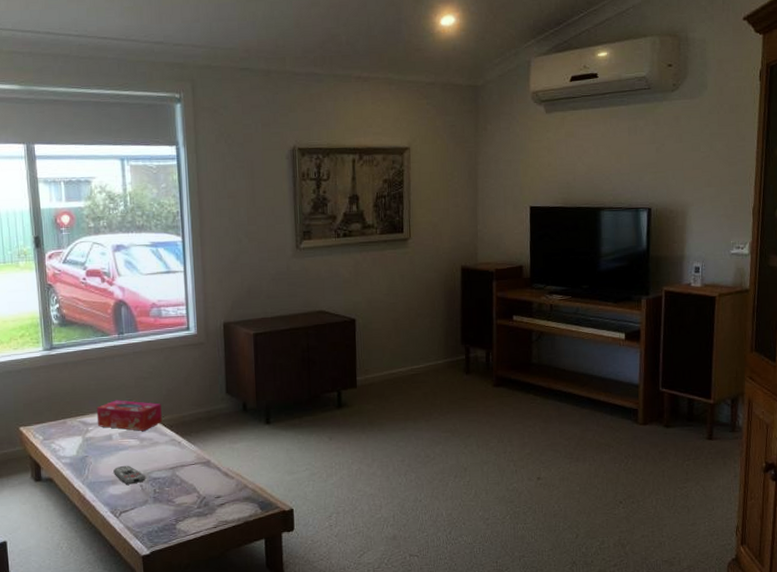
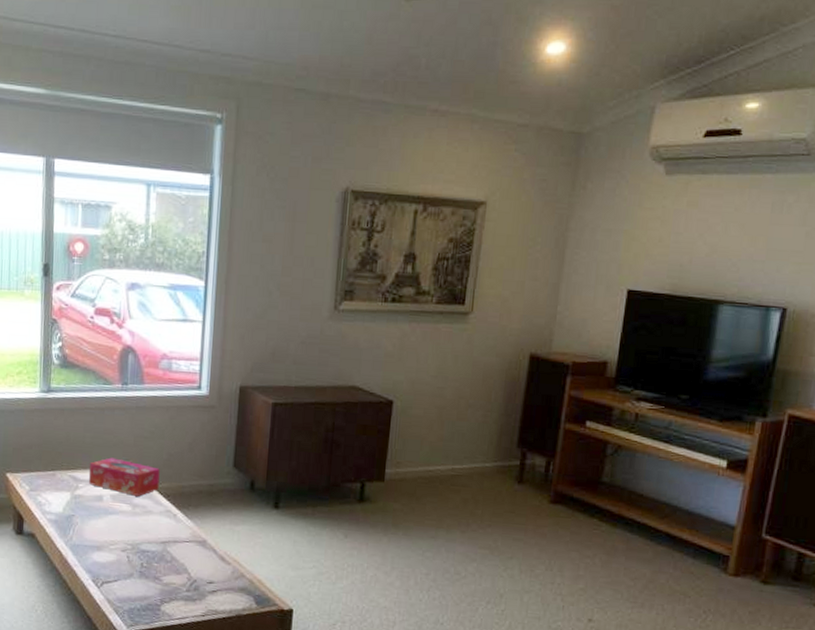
remote control: present [113,465,145,485] -> none [100,531,133,554]

